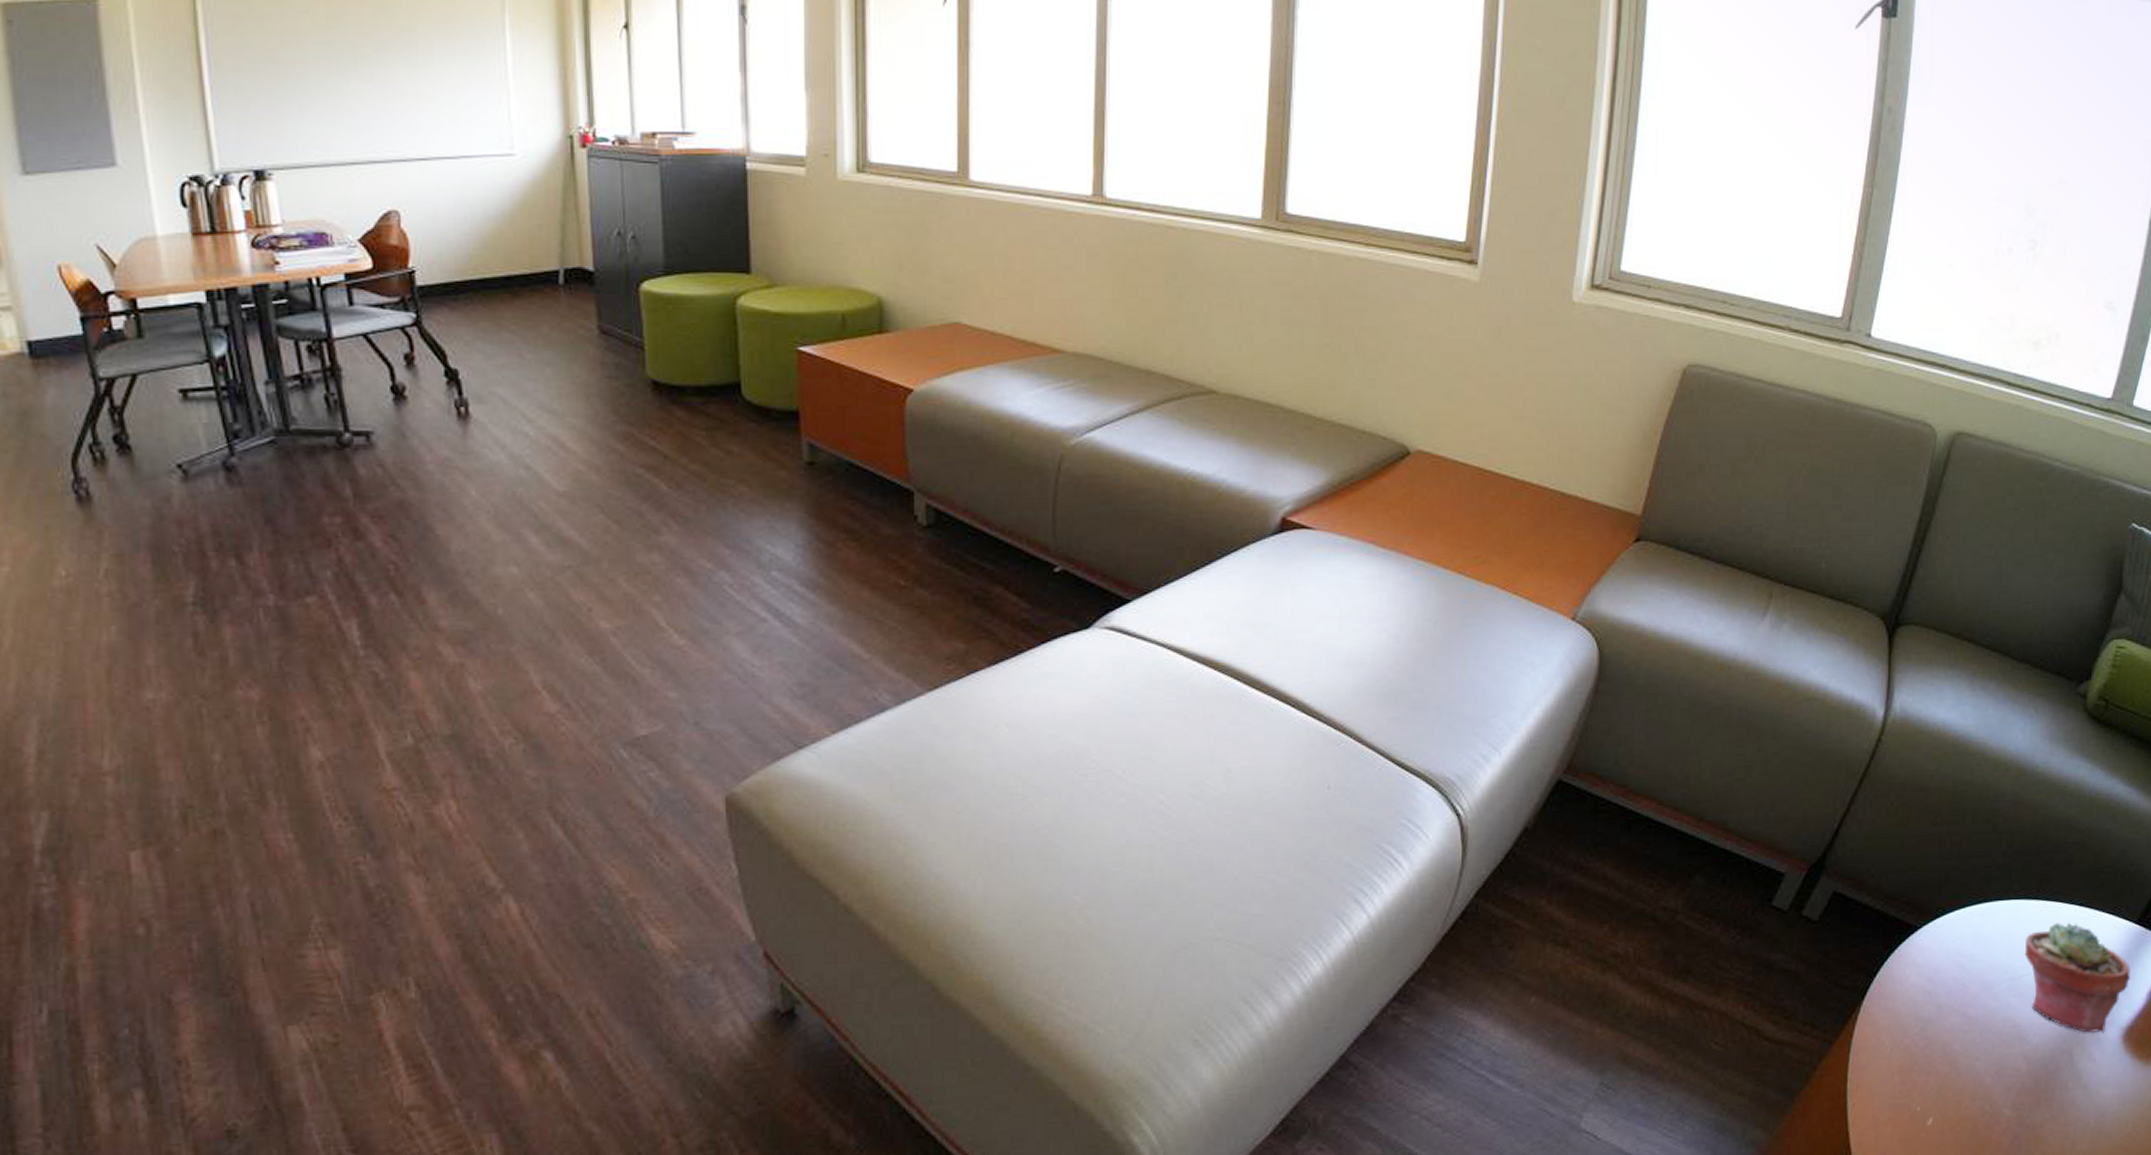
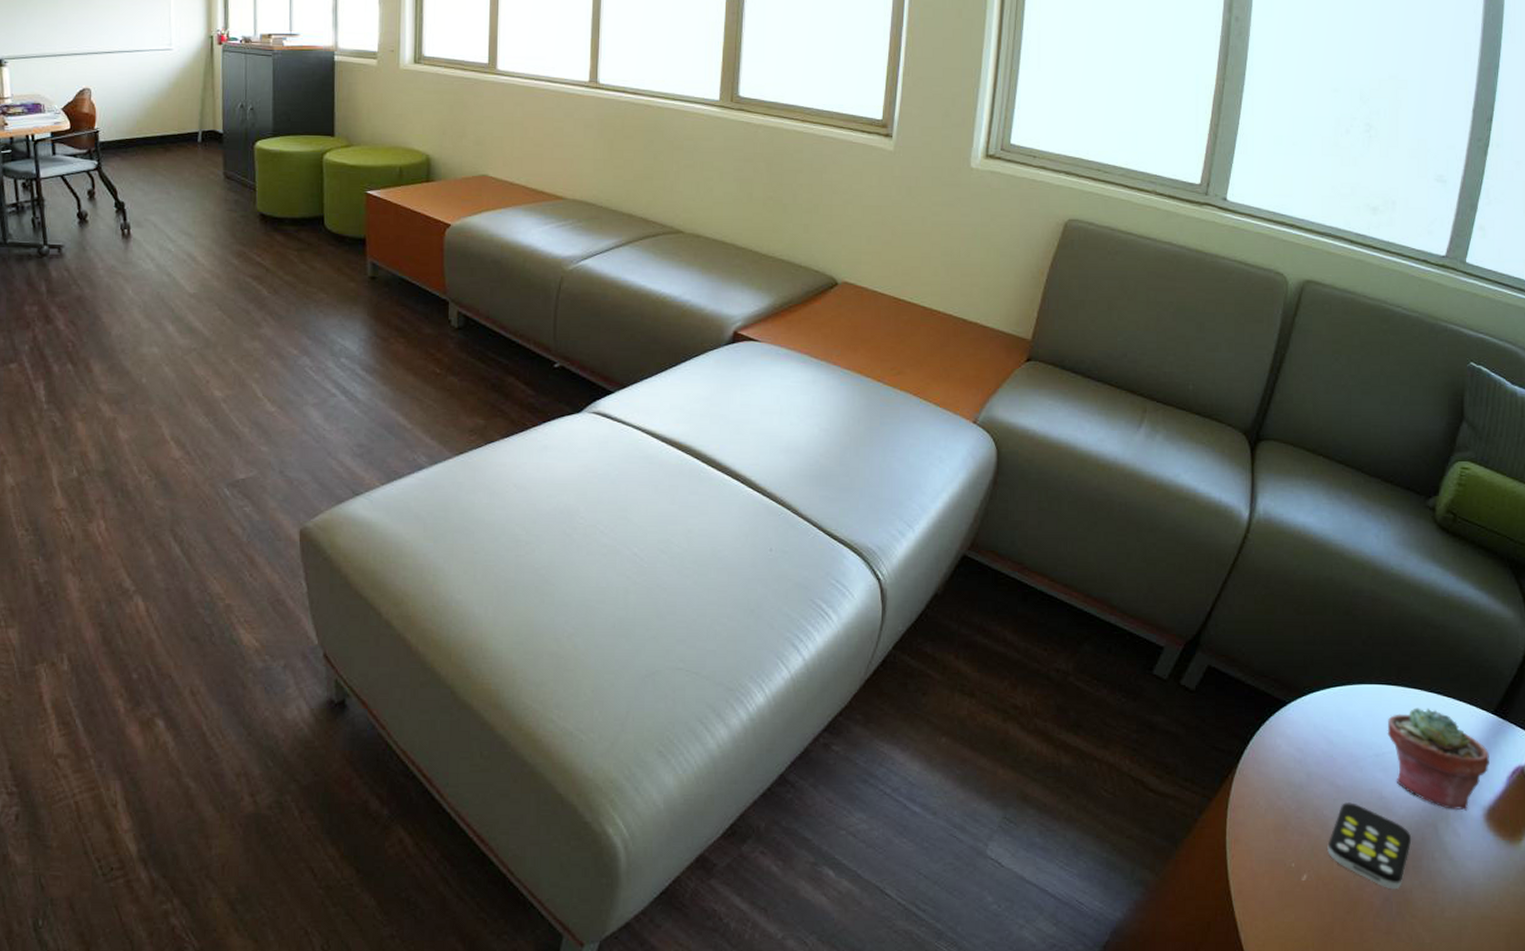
remote control: none [1955,1034,2045,1126] -> present [1327,802,1412,890]

